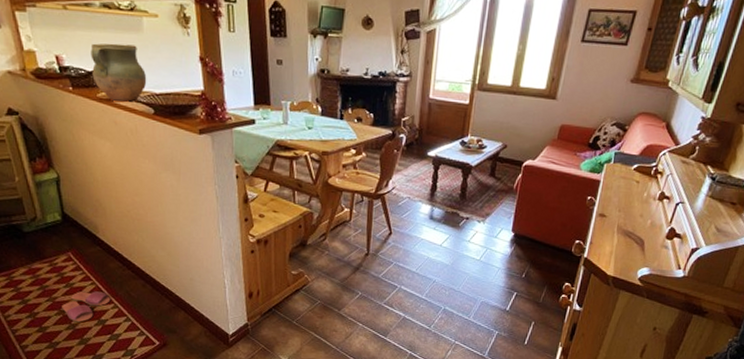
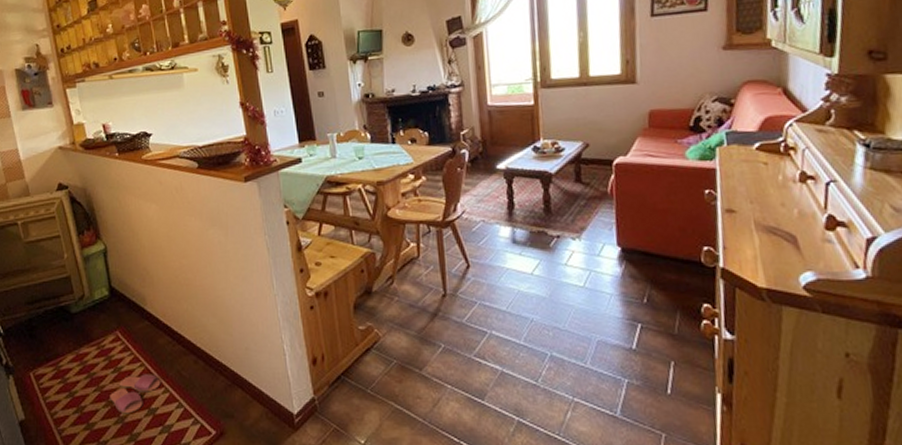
ceramic jug: present [90,43,147,102] -> none [135,101,190,160]

